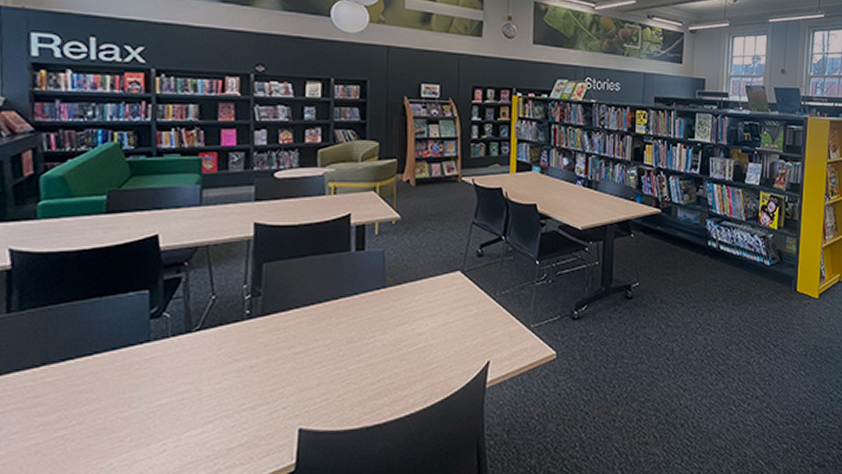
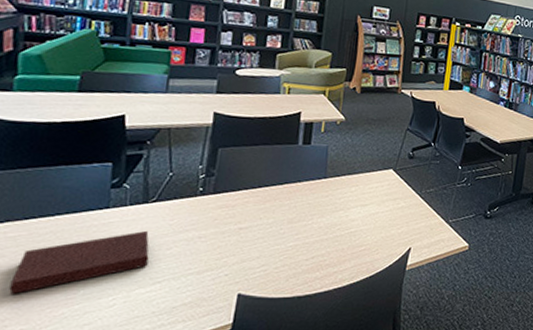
notebook: none [51,363,198,448] -> present [9,230,149,295]

